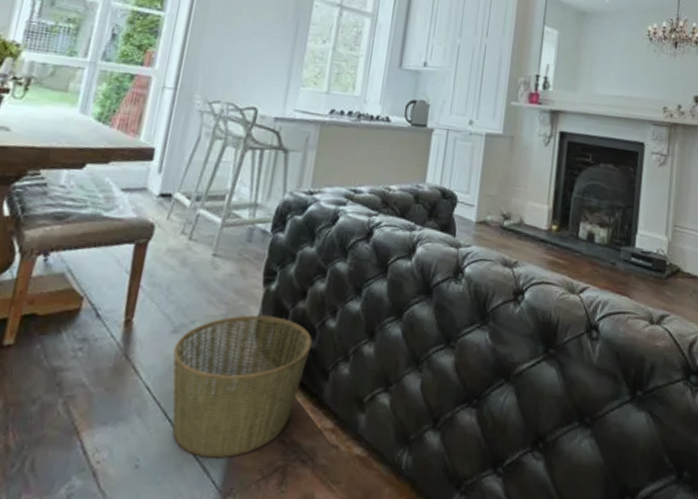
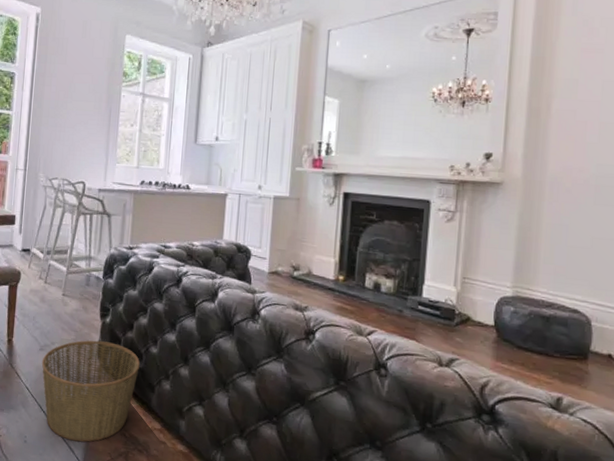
kettle: present [403,99,431,128] -> none [201,169,224,193]

